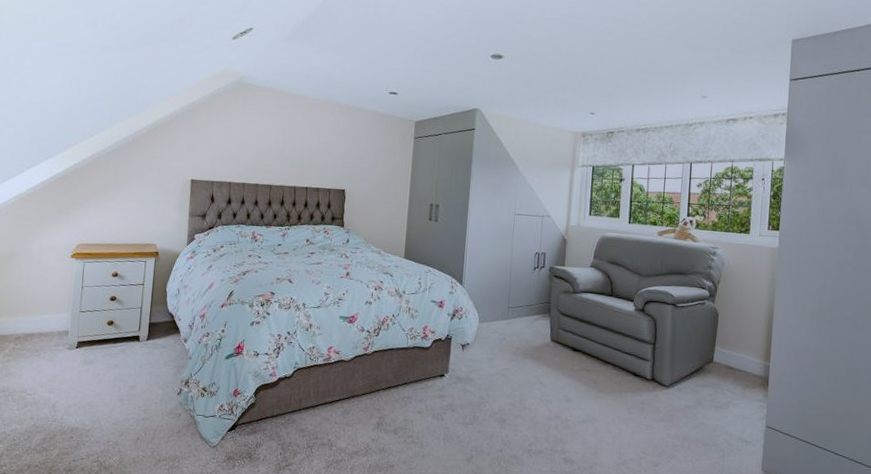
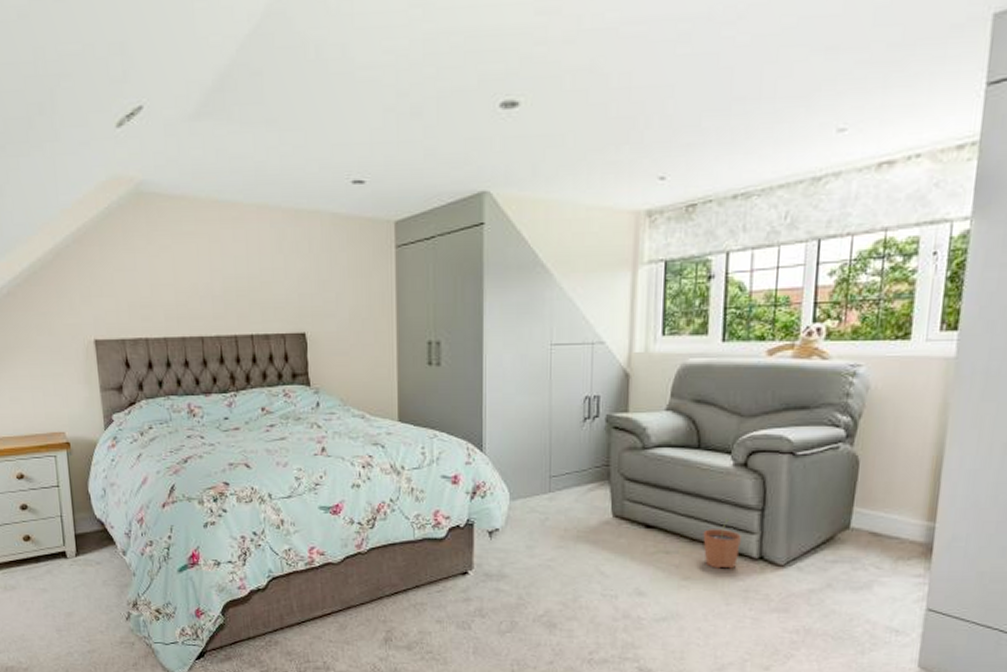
plant pot: none [613,348,639,386] -> present [703,518,741,569]

